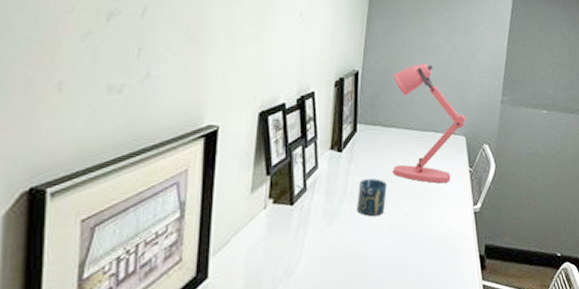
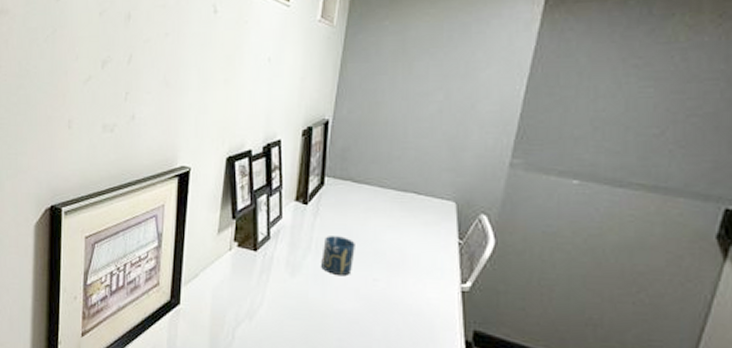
desk lamp: present [393,63,467,183] -> none [363,113,459,253]

